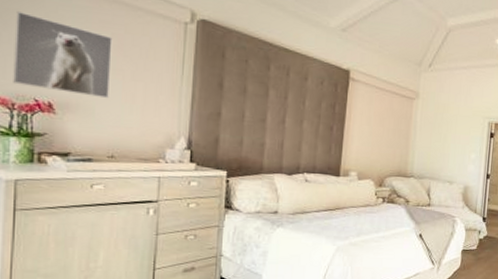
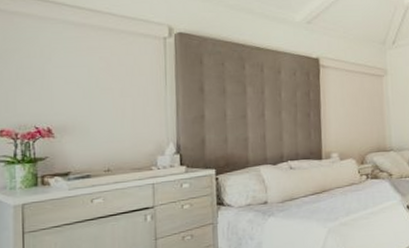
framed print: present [13,12,113,99] -> none [14,50,102,118]

